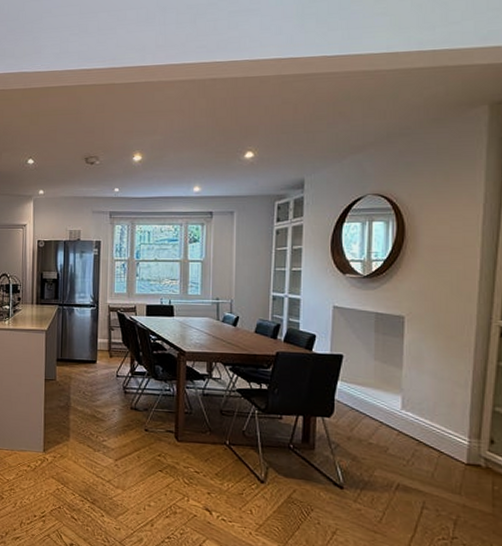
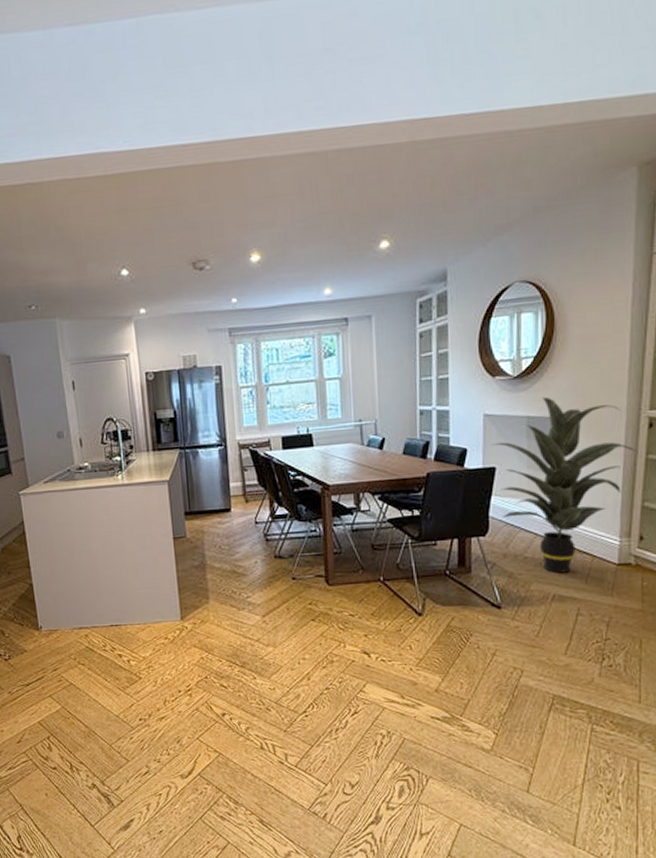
indoor plant: none [341,296,489,465] -> present [493,396,638,573]

